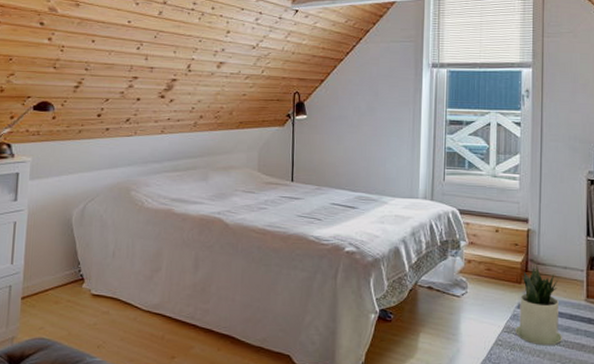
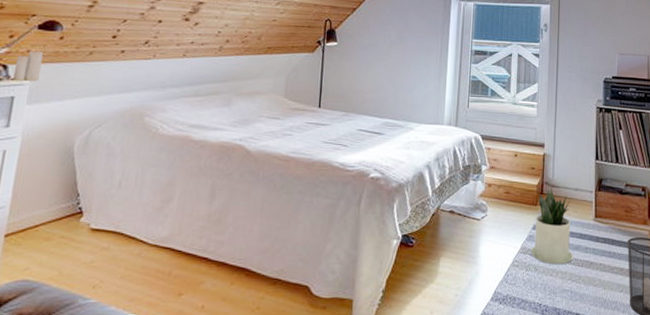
candle: none [13,129,39,159] -> present [9,49,43,82]

